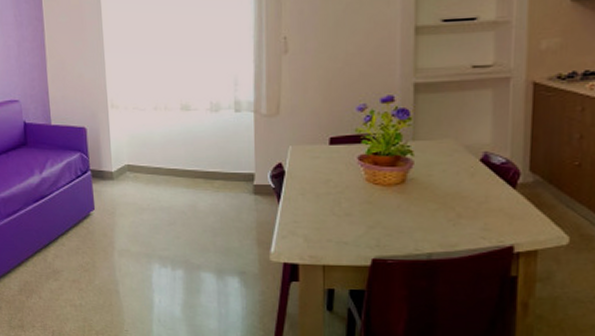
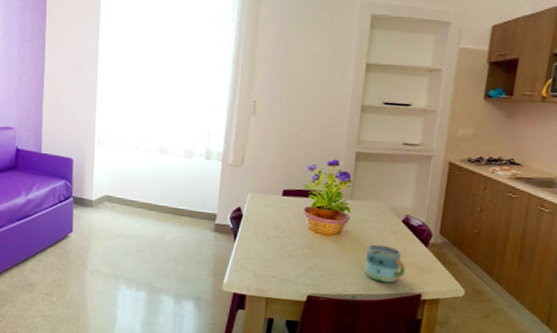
mug: none [439,191,492,236] -> present [364,244,406,283]

